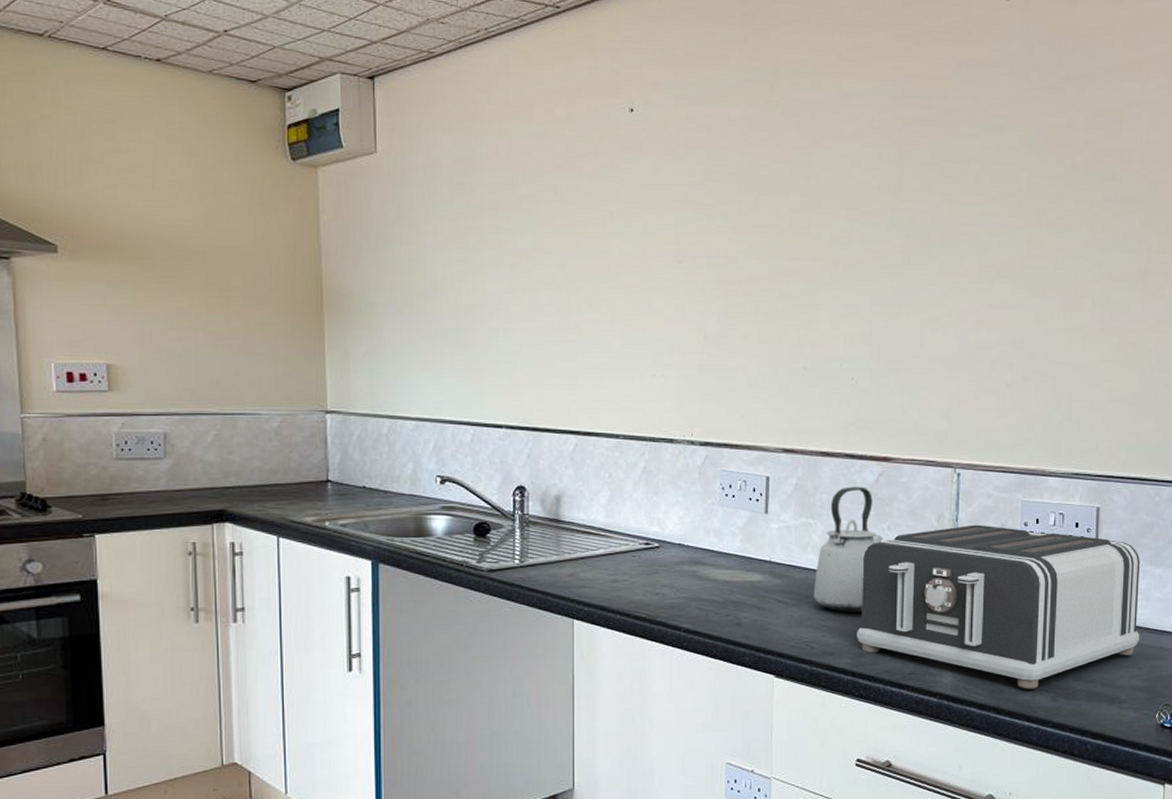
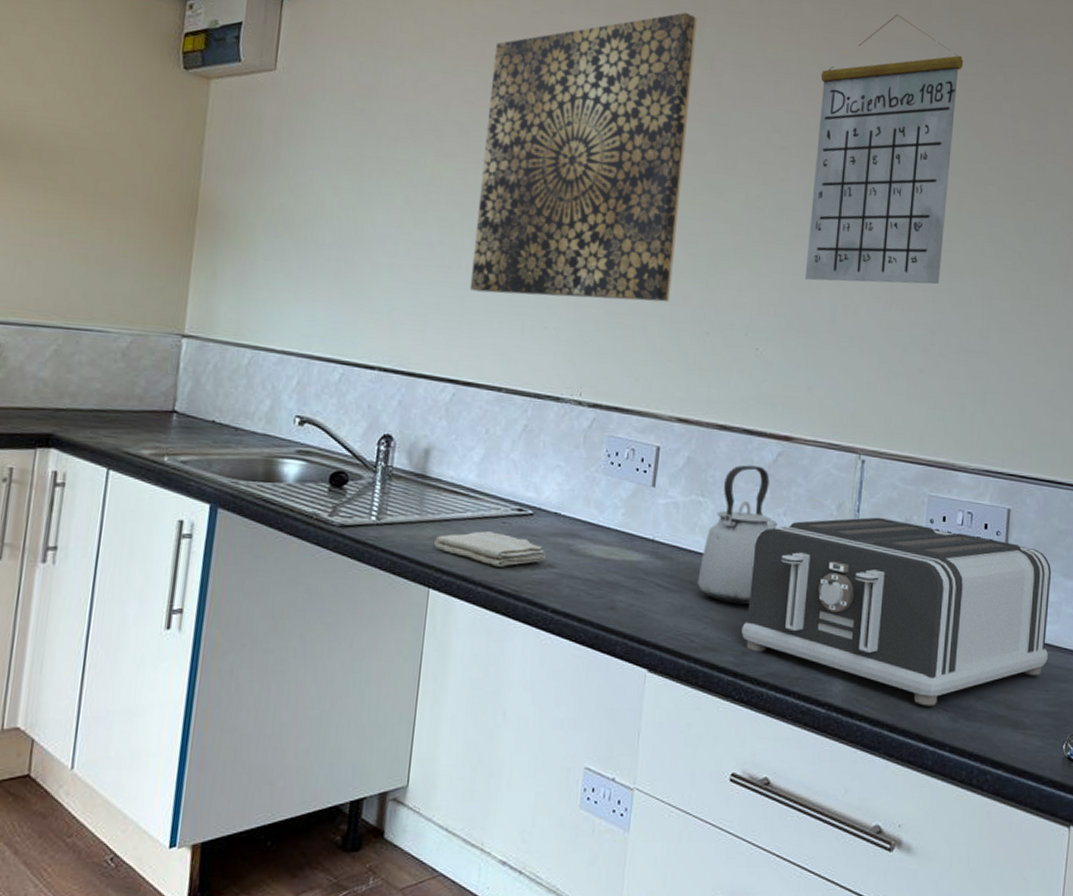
washcloth: none [574,565,675,596] -> present [434,531,547,567]
wall art: none [579,54,771,348] -> present [469,12,697,302]
calendar: none [893,35,1035,309] -> present [804,14,963,285]

